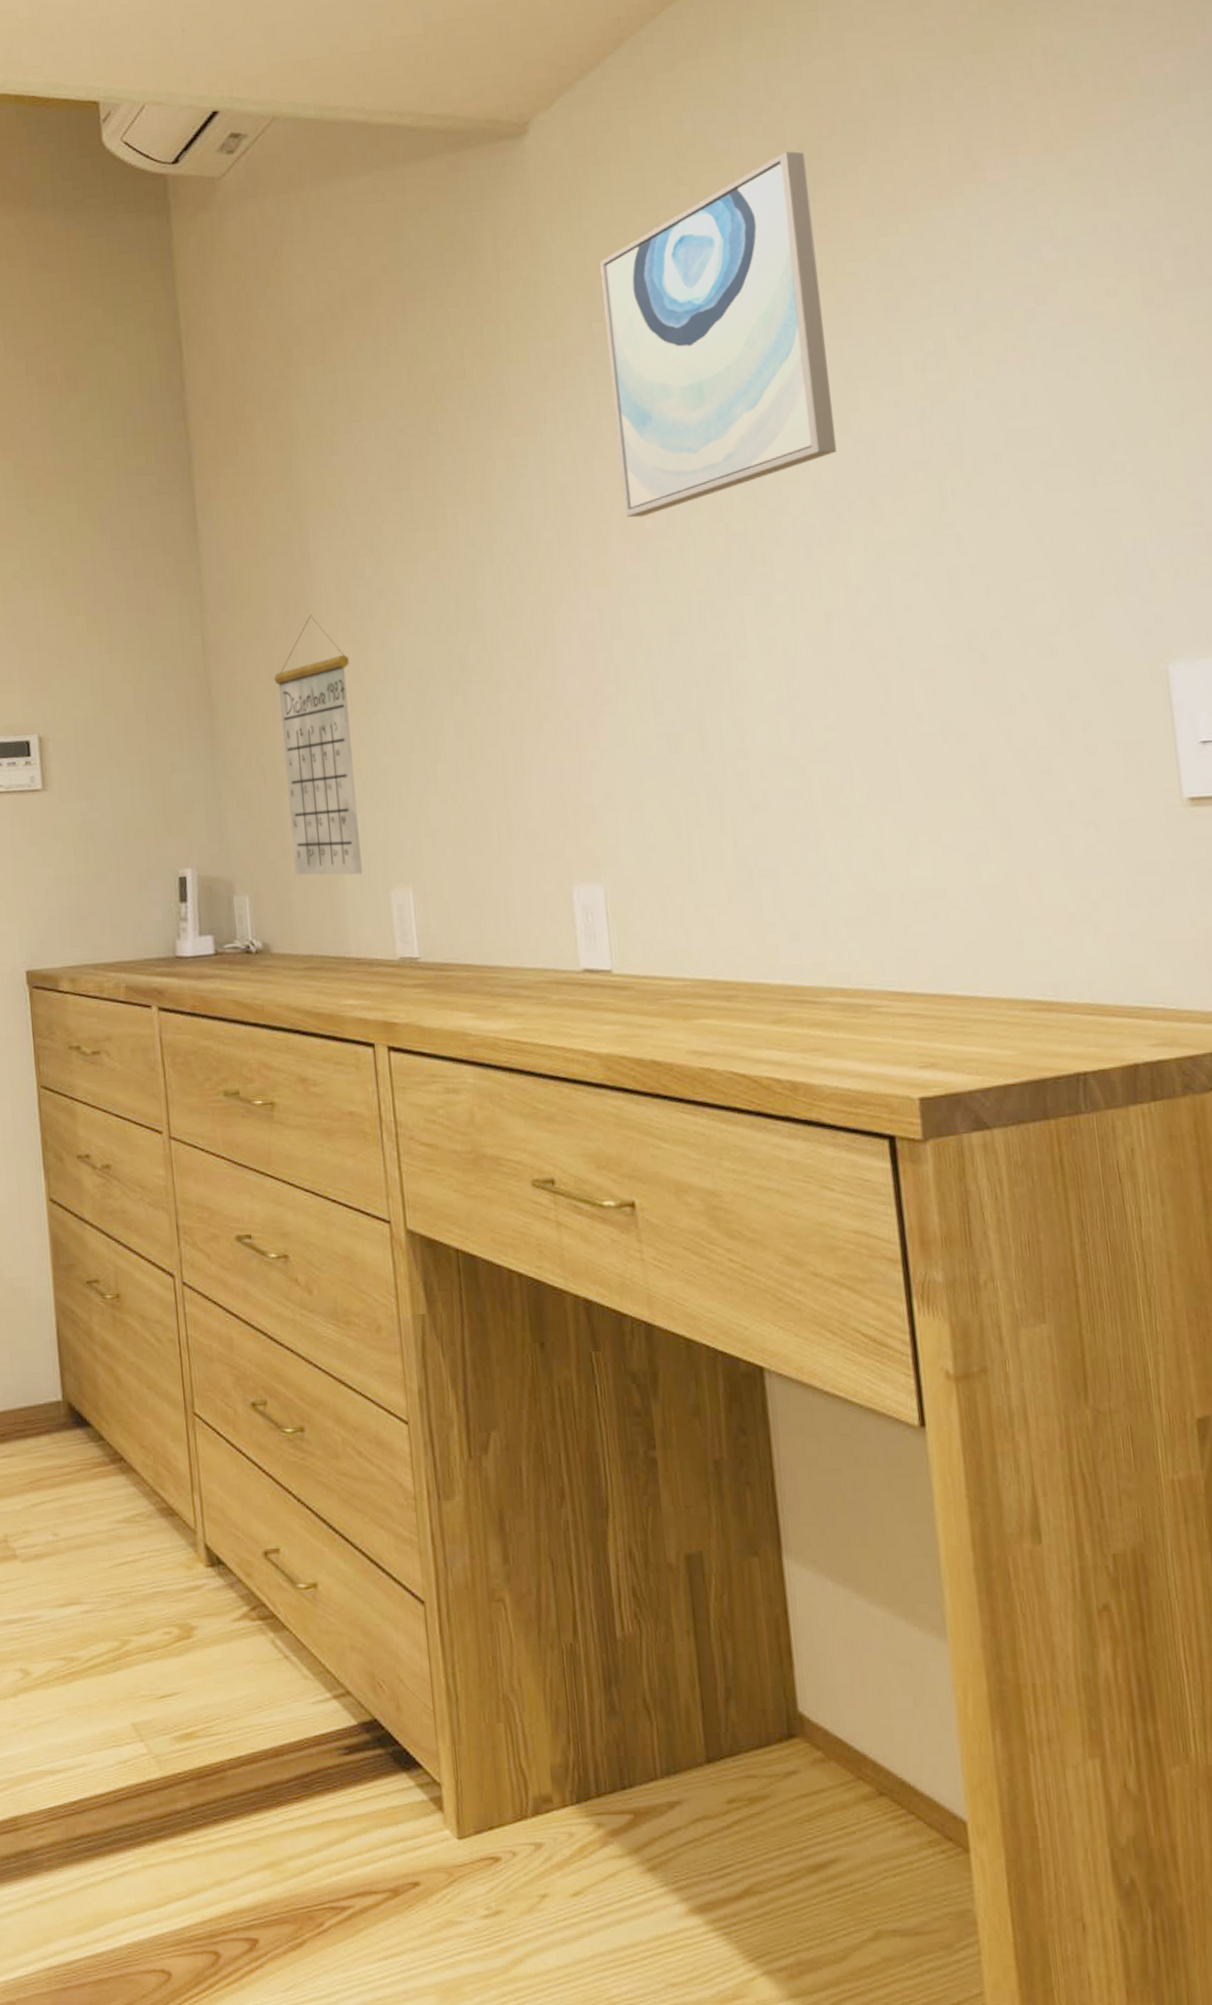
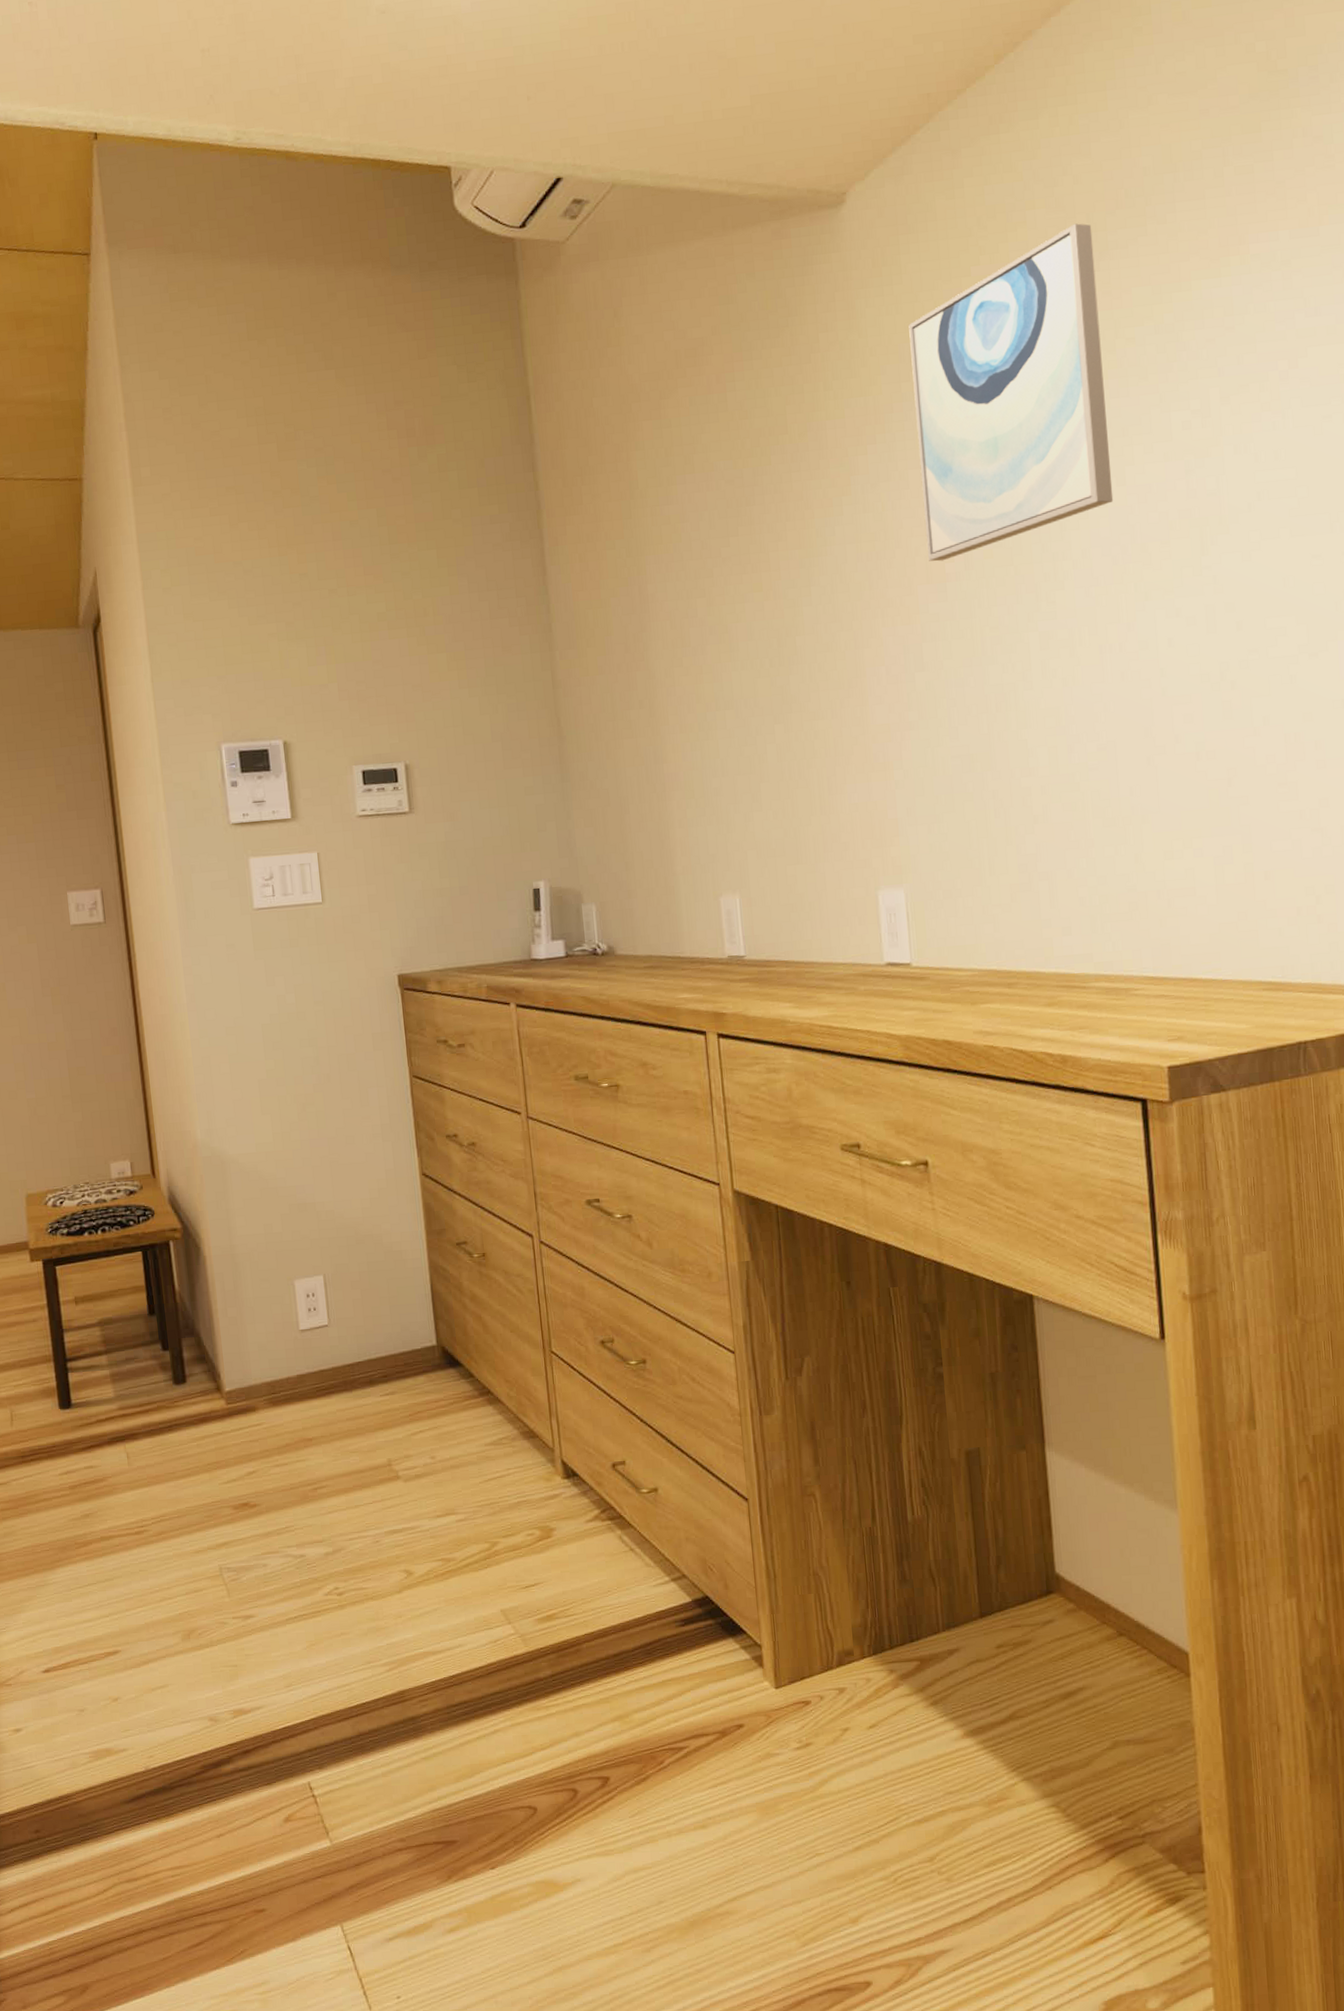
calendar: present [273,615,362,875] -> none [616,651,695,885]

